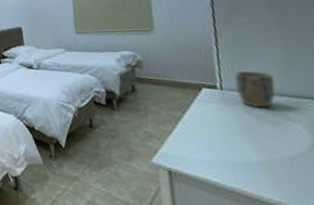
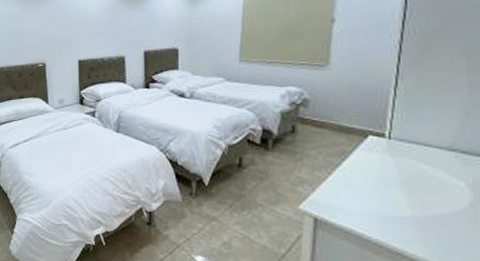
plant pot: present [233,71,276,109] -> none [404,121,448,162]

